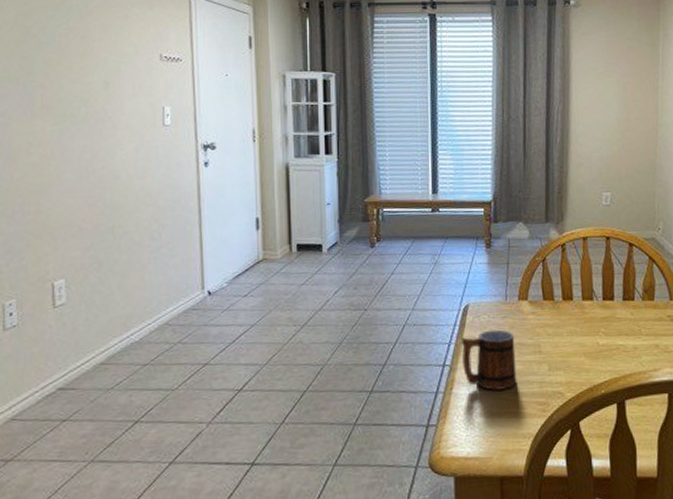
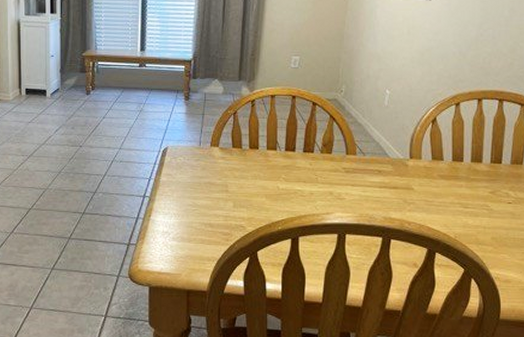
mug: present [460,329,517,391] -> none [159,170,206,220]

